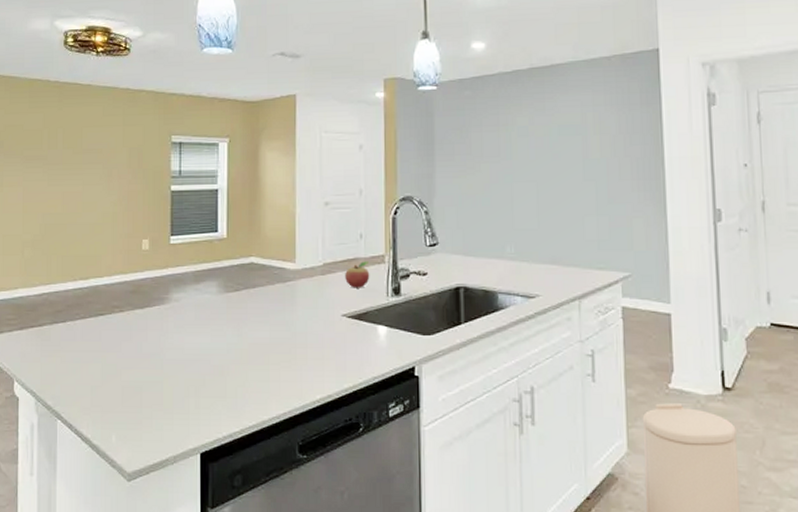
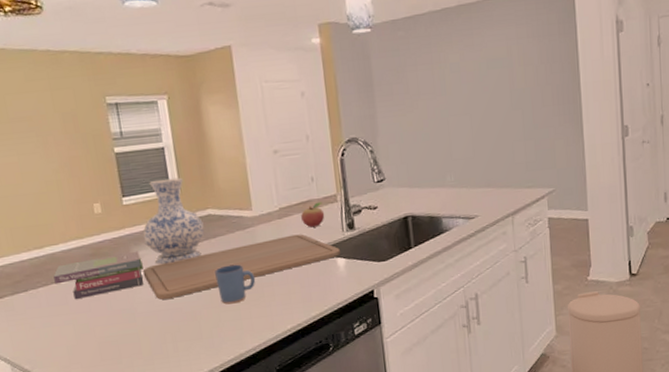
books: none [93,293,179,336] -> present [53,250,144,299]
chopping board: none [178,294,382,348] -> present [142,234,340,300]
vase: none [184,221,245,309] -> present [142,177,205,264]
mug: none [249,319,290,363] -> present [215,264,256,304]

